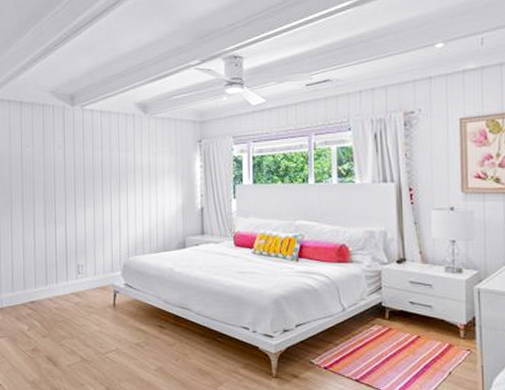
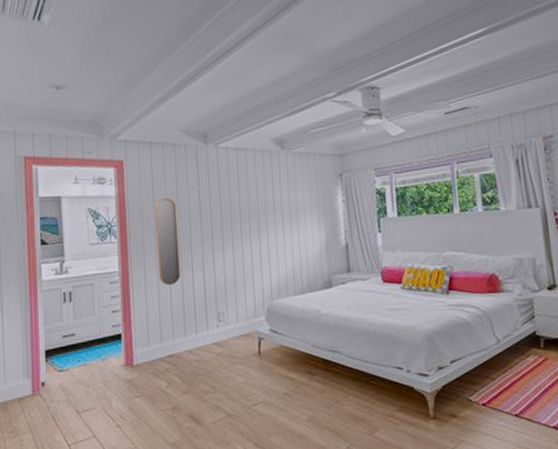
home mirror: none [23,155,44,238] -> present [155,197,180,286]

